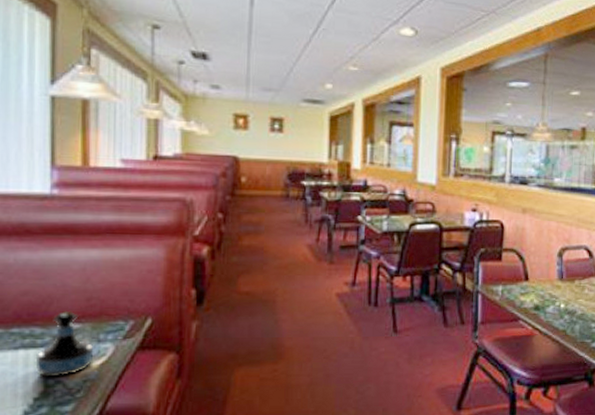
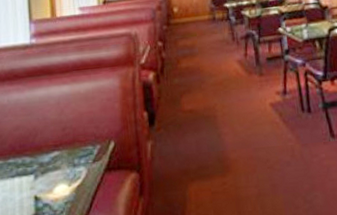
tequila bottle: present [35,310,94,377] -> none [27,140,72,201]

